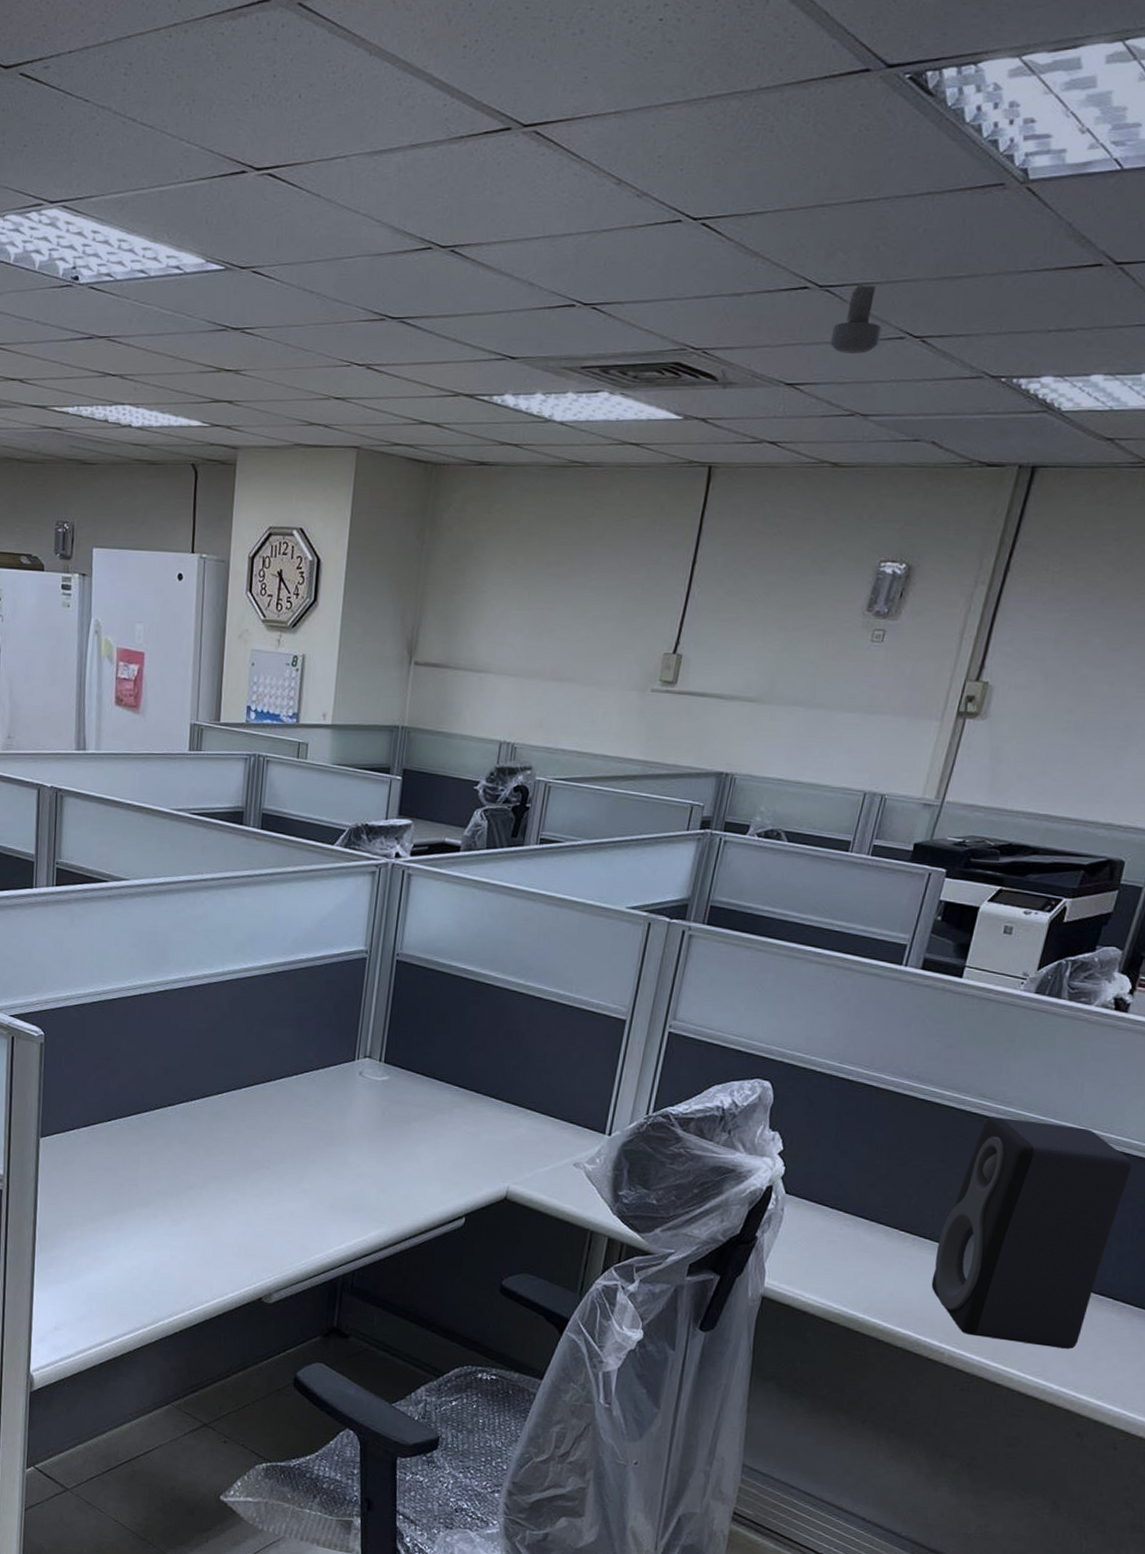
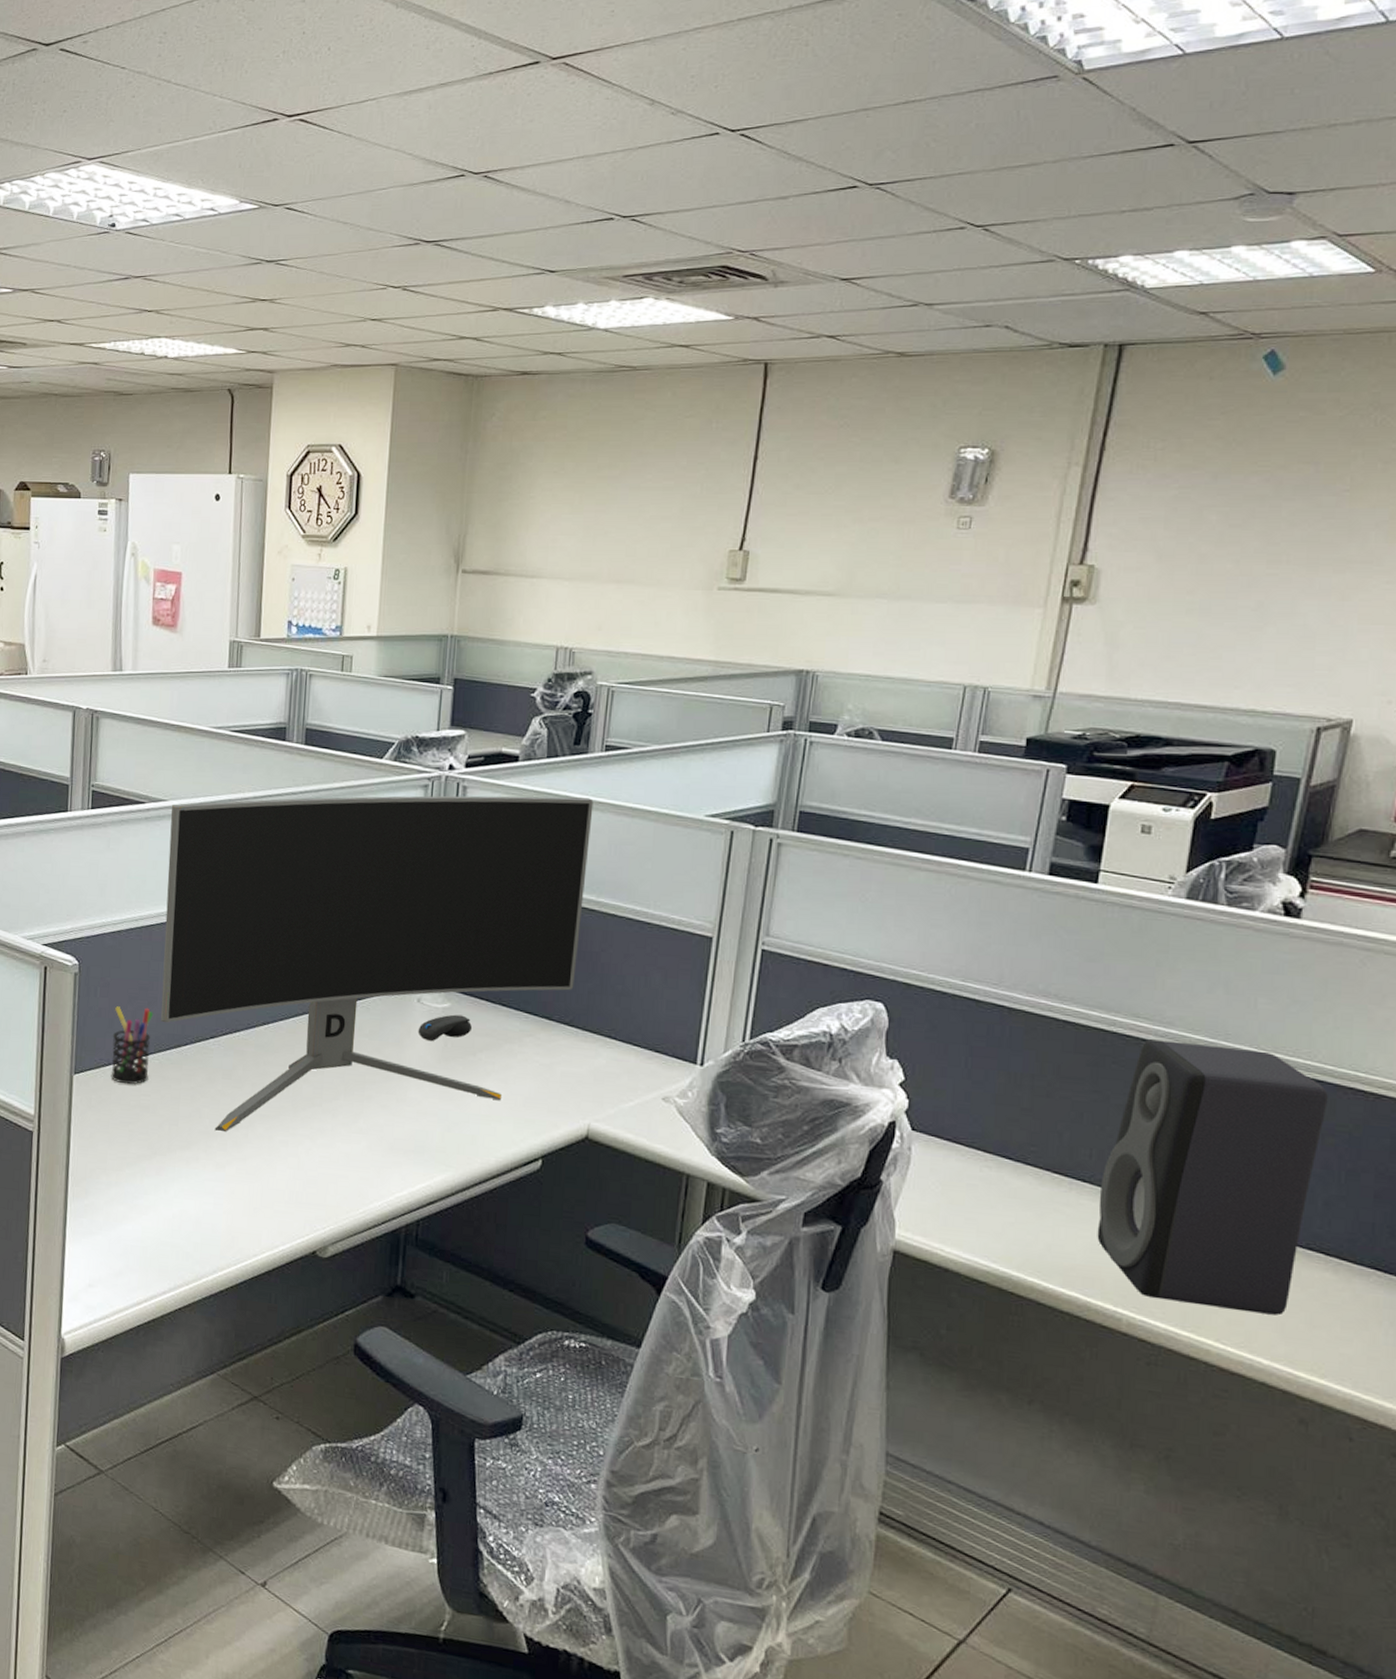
pen holder: none [75,1075,116,1148] -> present [110,1006,154,1085]
computer monitor: none [122,880,527,1192] -> present [161,795,594,1133]
computer mouse: none [358,1087,409,1111] -> present [418,1014,473,1042]
security camera: present [829,286,882,354] -> none [885,181,939,246]

